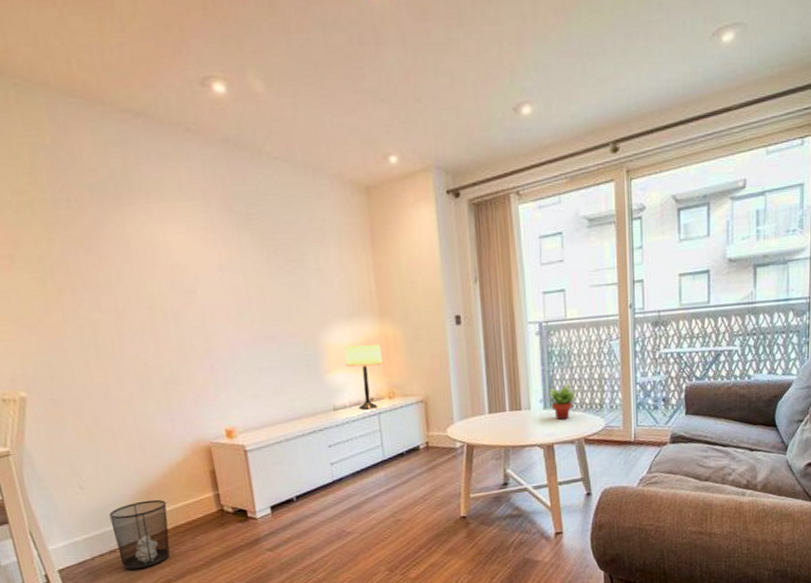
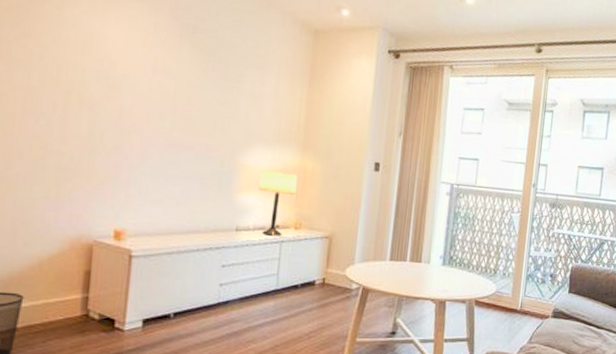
succulent plant: present [544,382,579,420] -> none [444,244,478,278]

